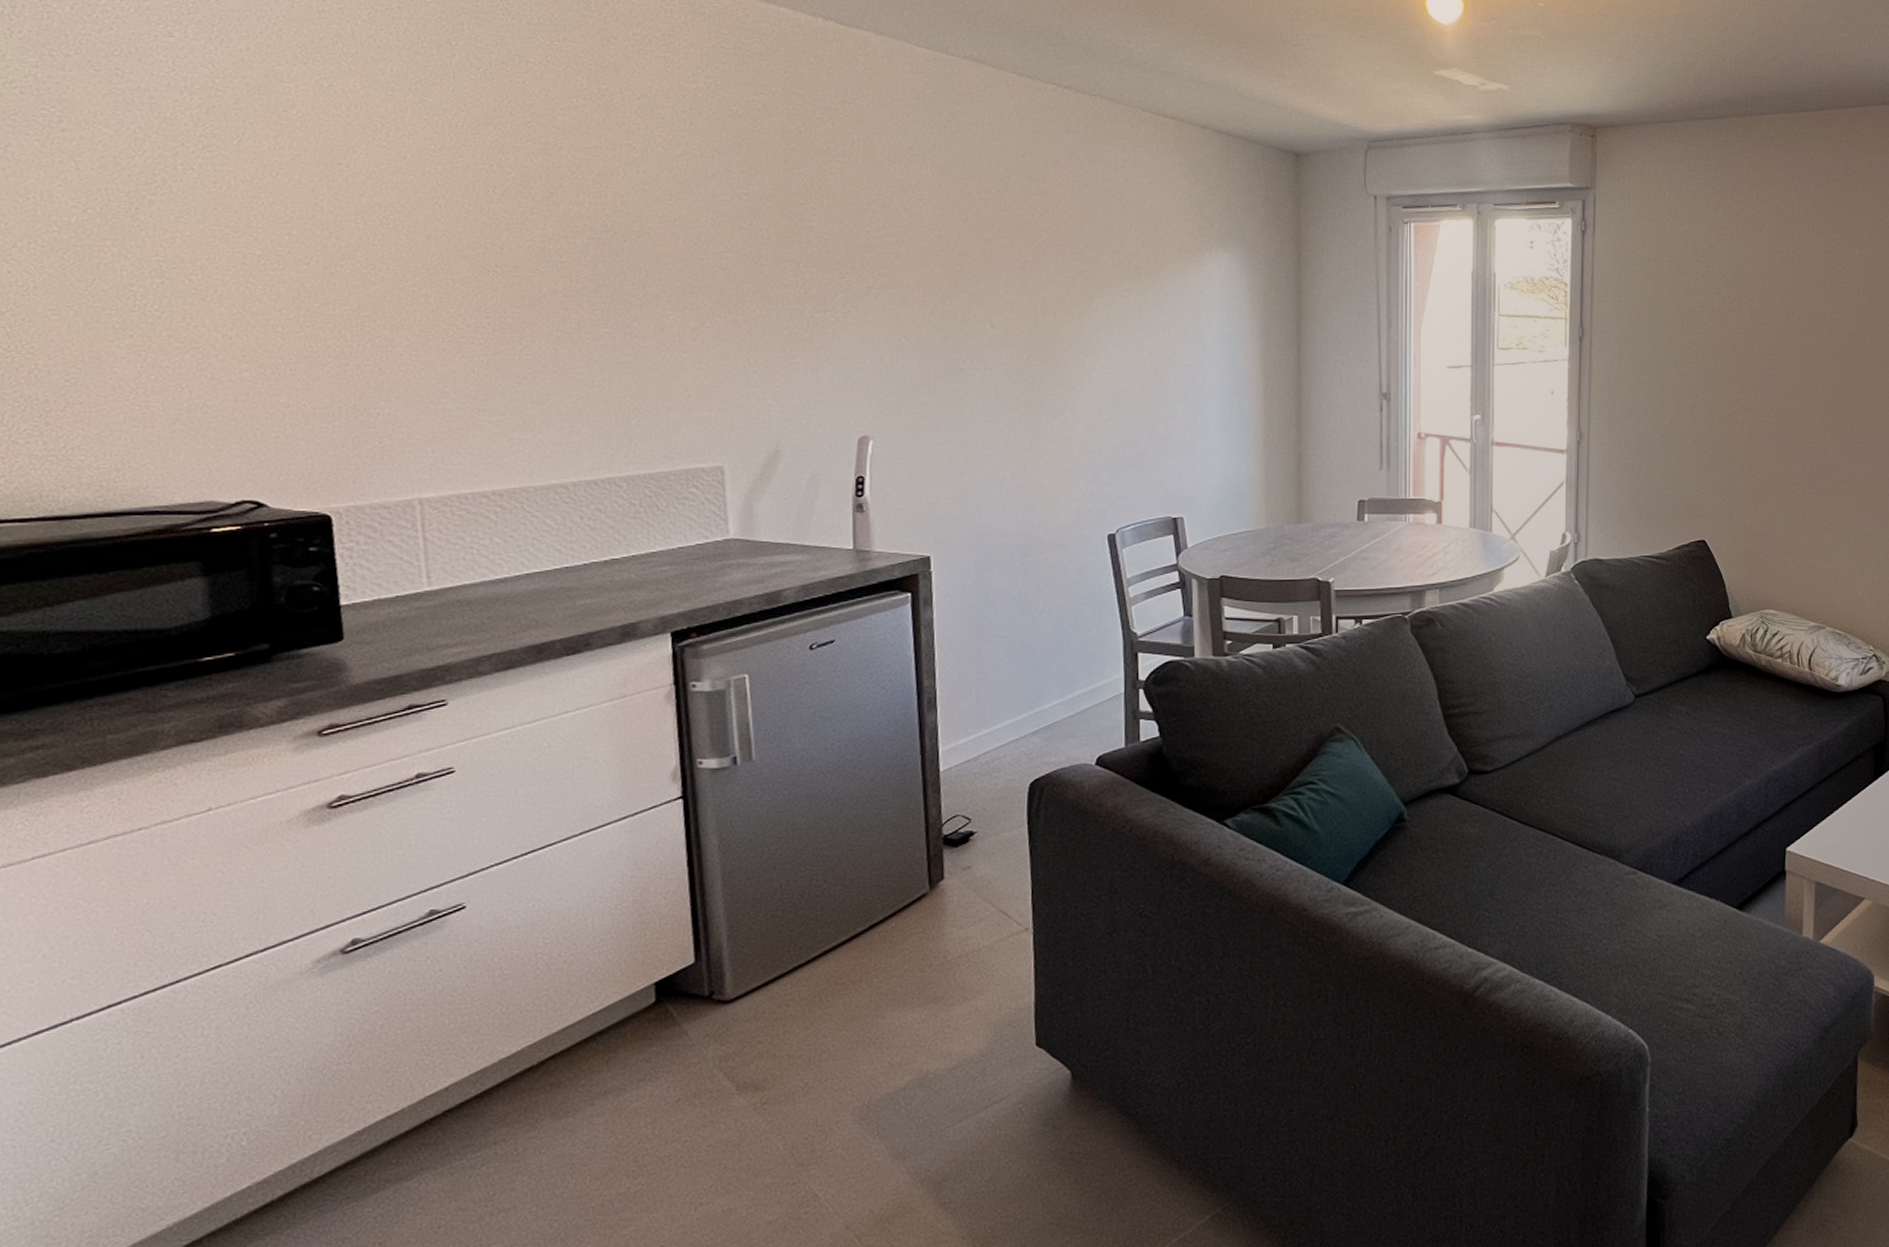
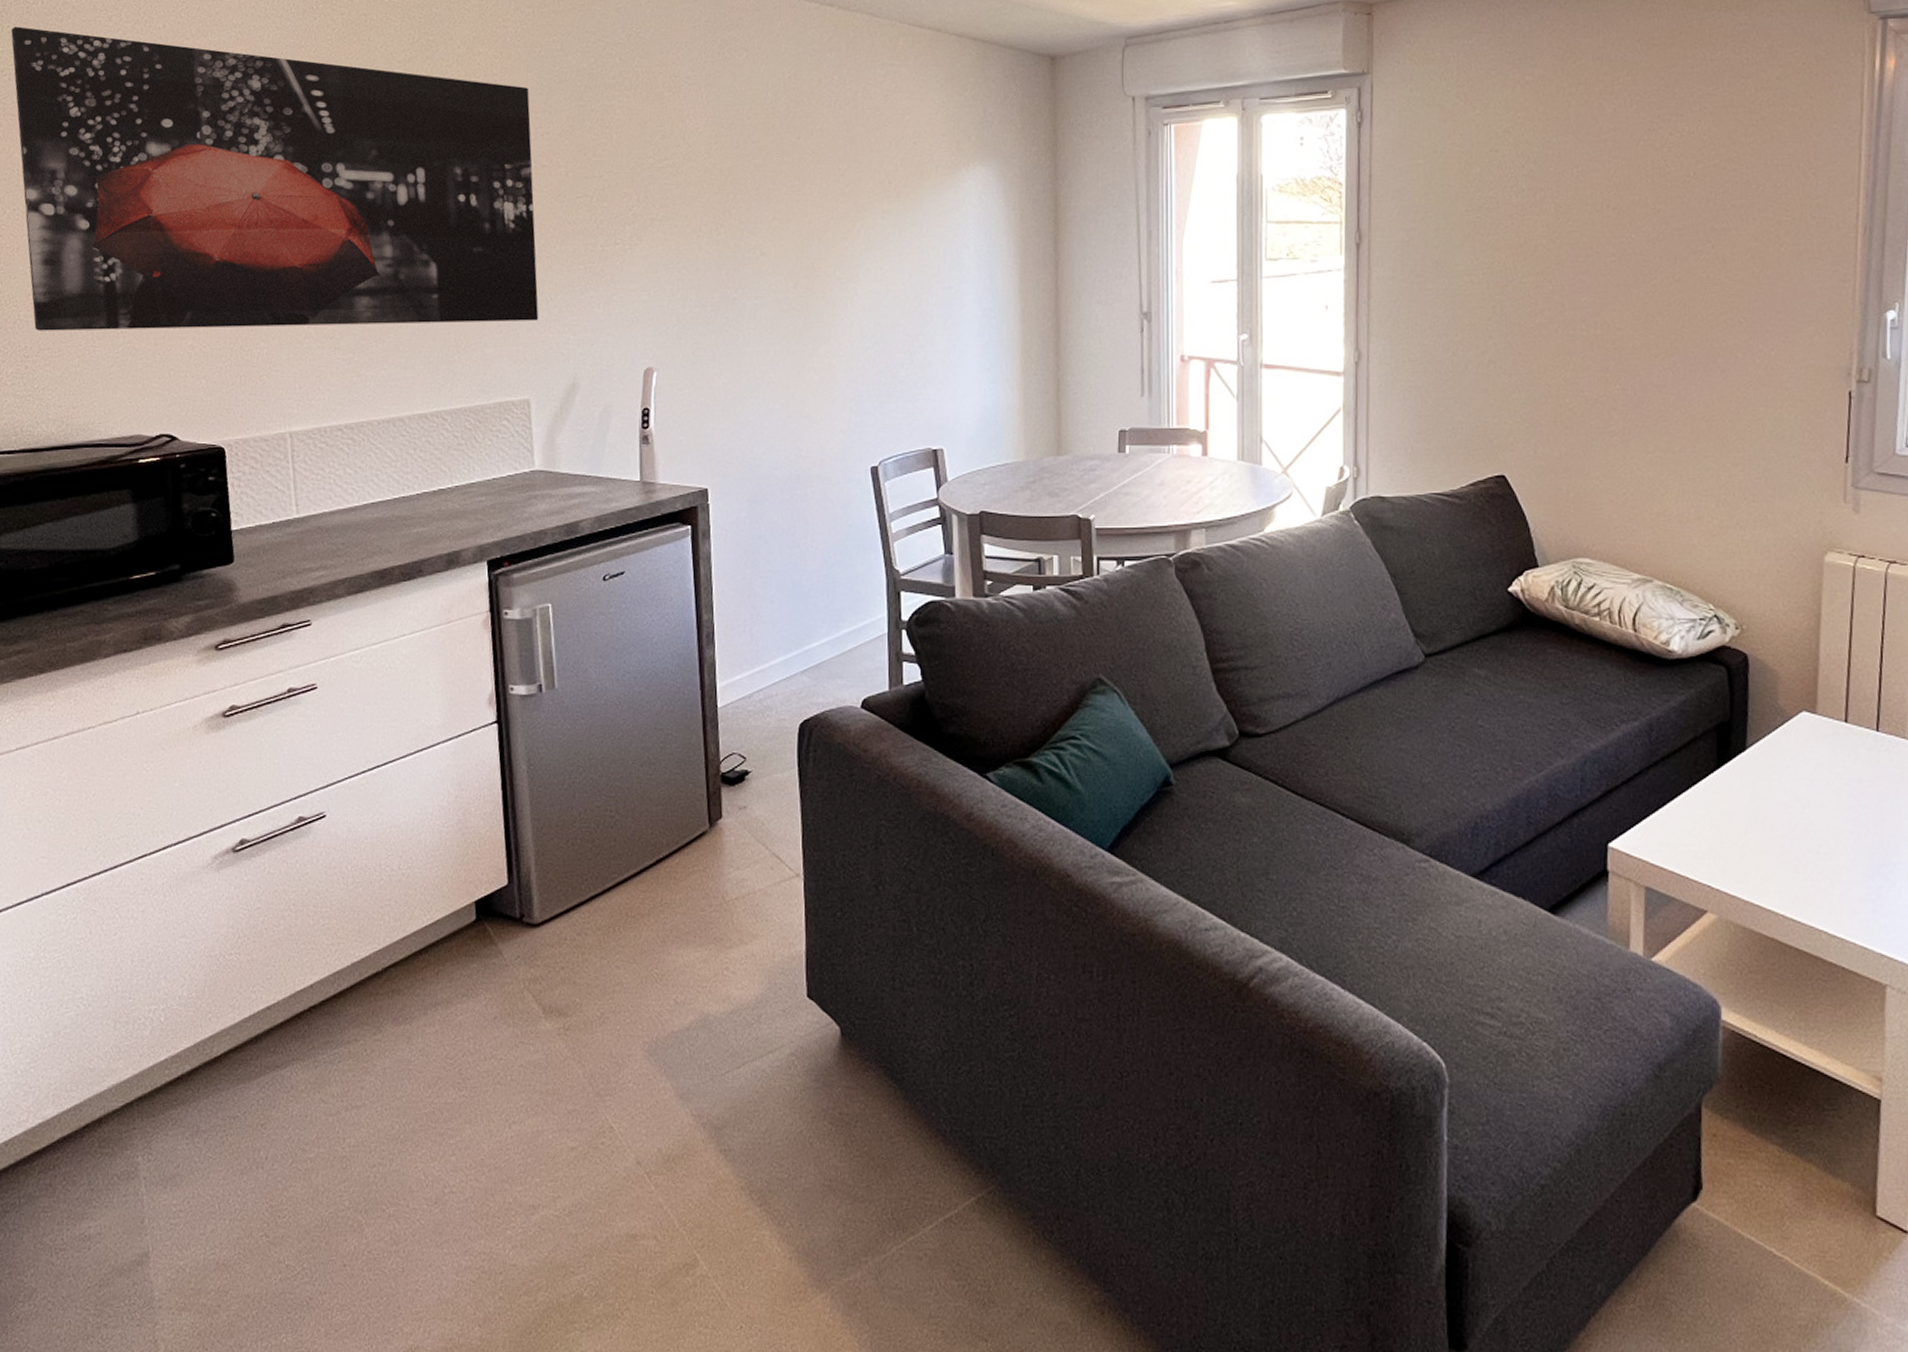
wall art: none [24,33,735,386] -> present [11,26,539,331]

